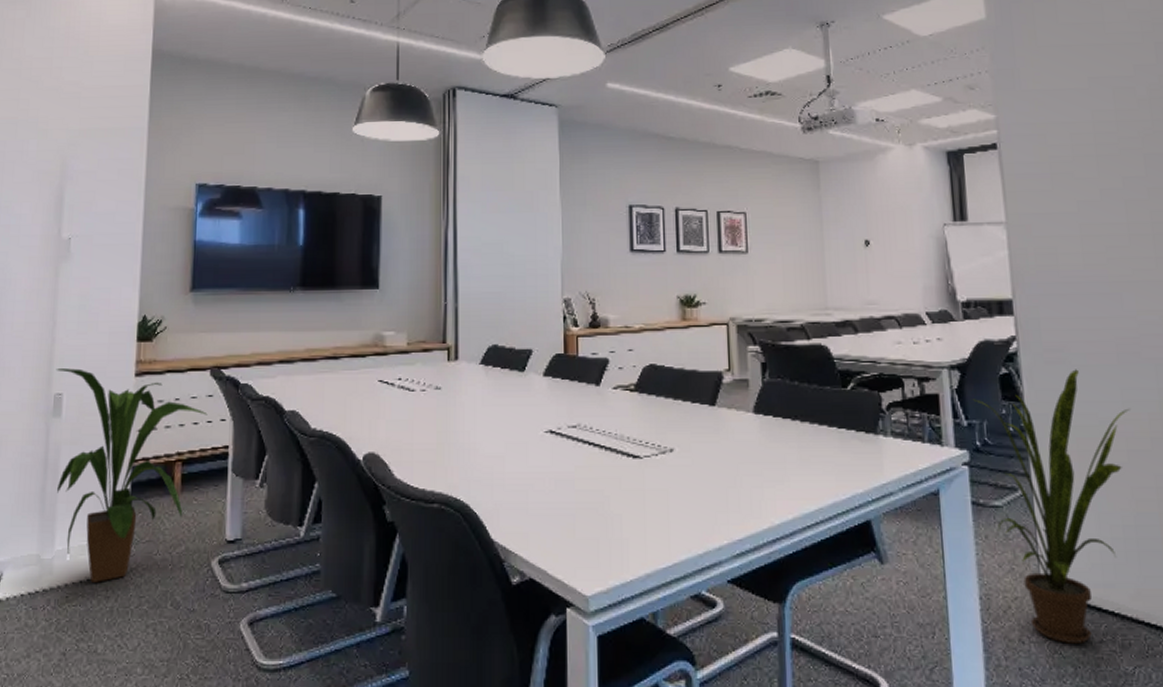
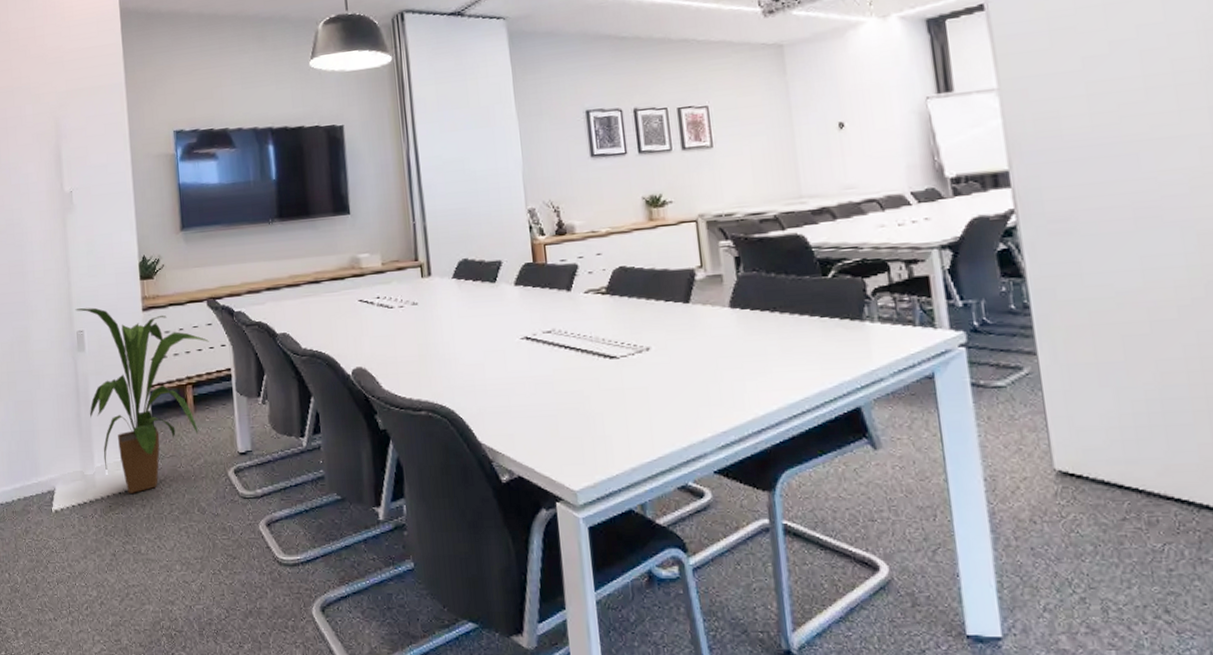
house plant: present [971,369,1130,644] -> none [966,239,1152,522]

